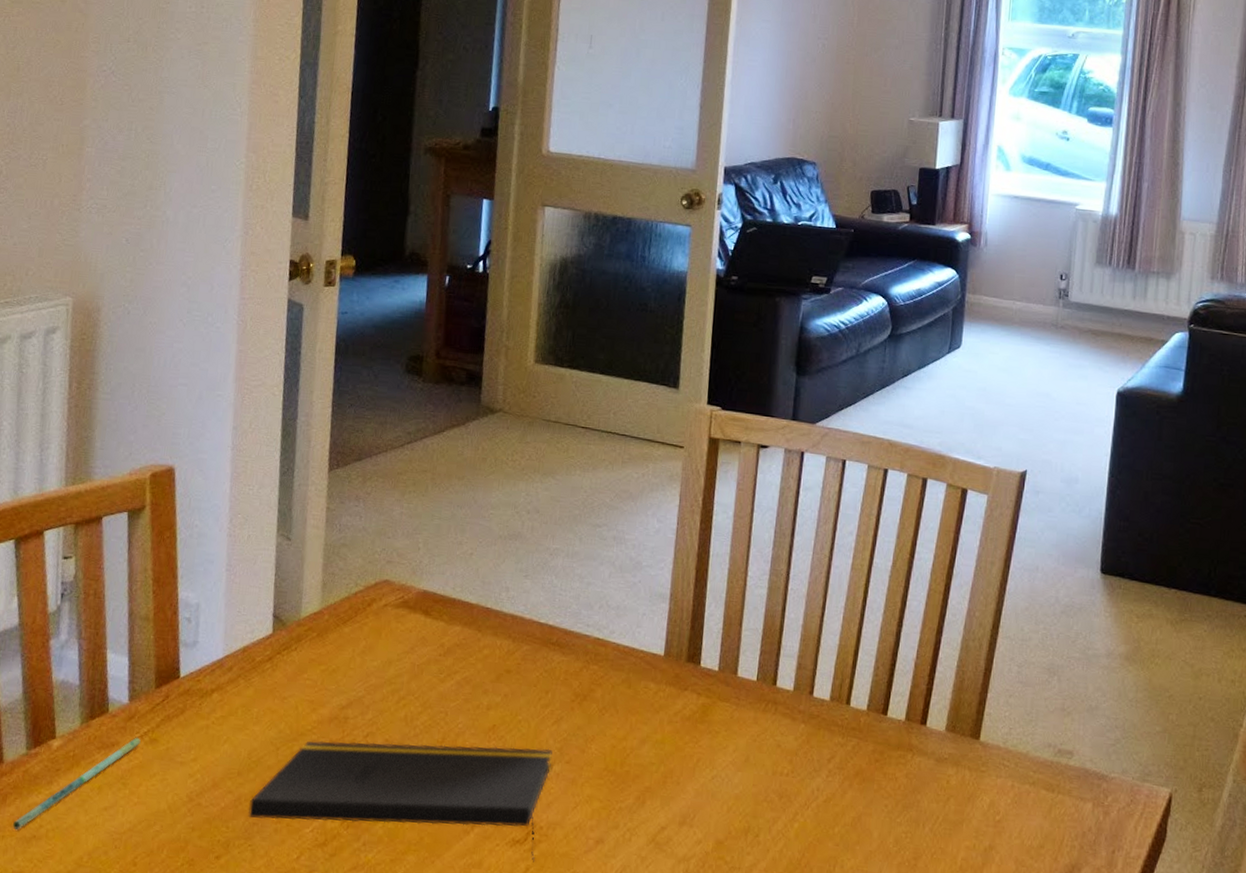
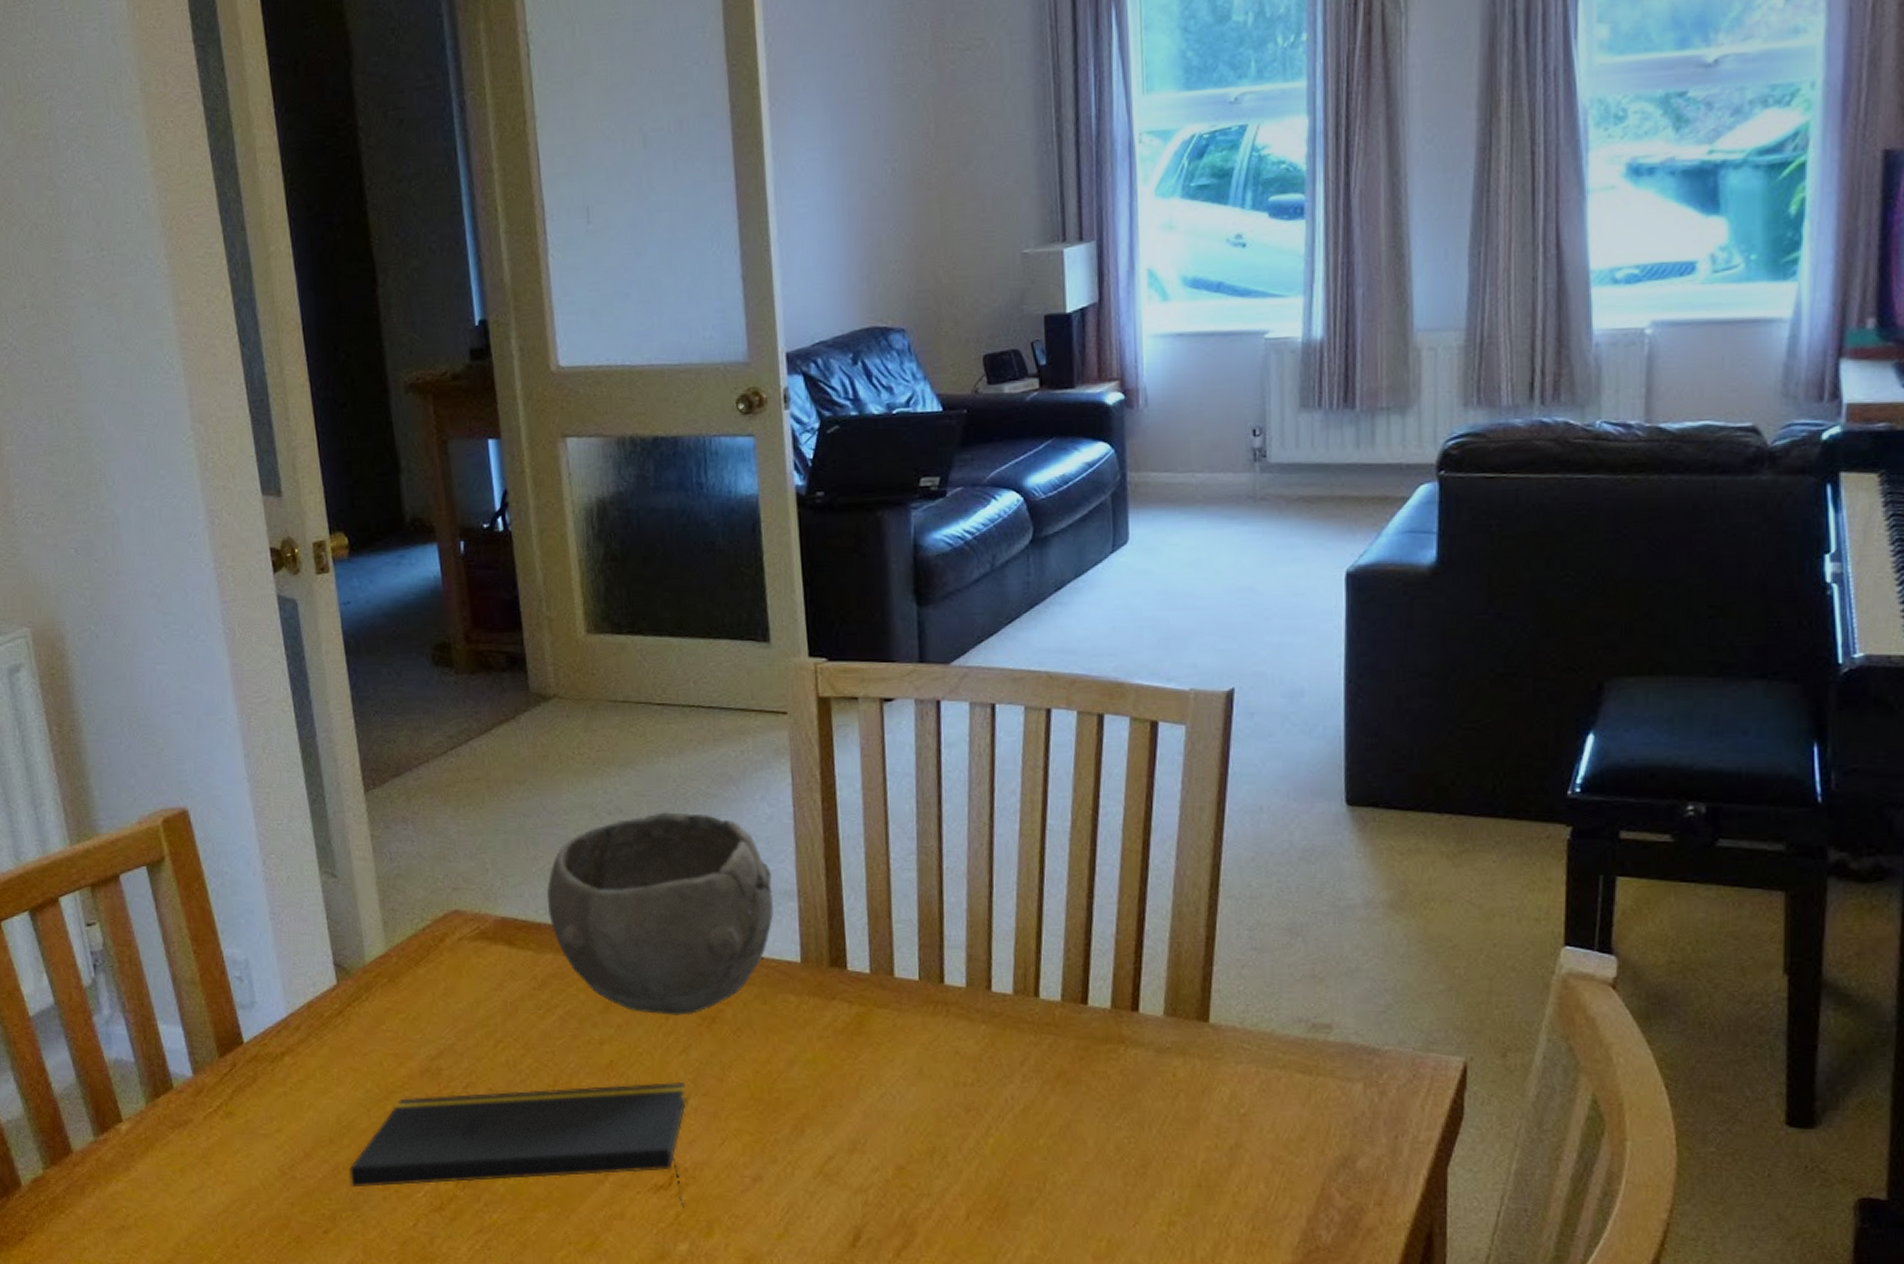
pen: present [12,737,141,831] -> none [97,1112,216,1222]
bowl: none [463,516,651,692] -> present [546,812,775,1016]

